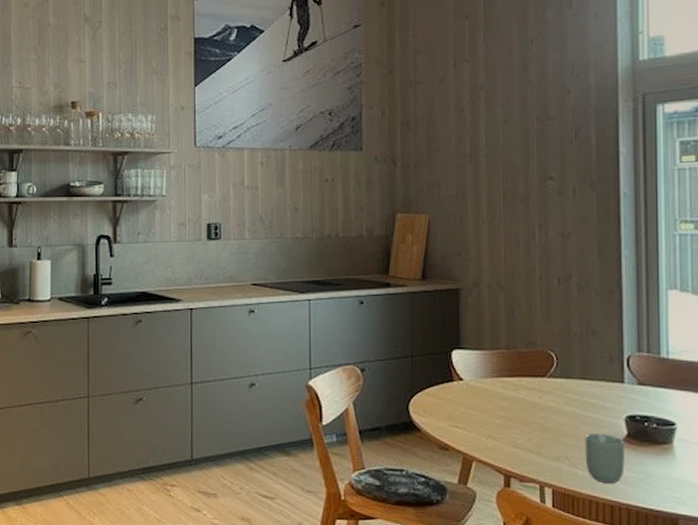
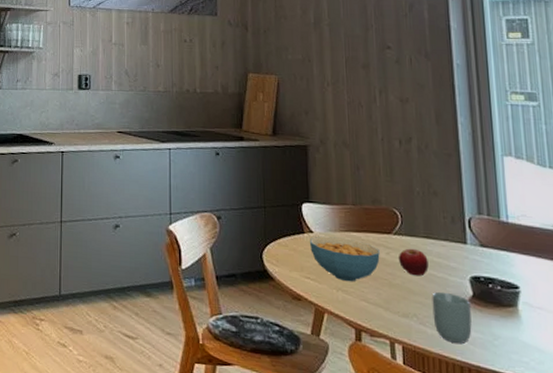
cereal bowl: none [460,383,533,429] -> present [310,236,380,282]
fruit: none [551,390,583,419] -> present [398,248,429,276]

